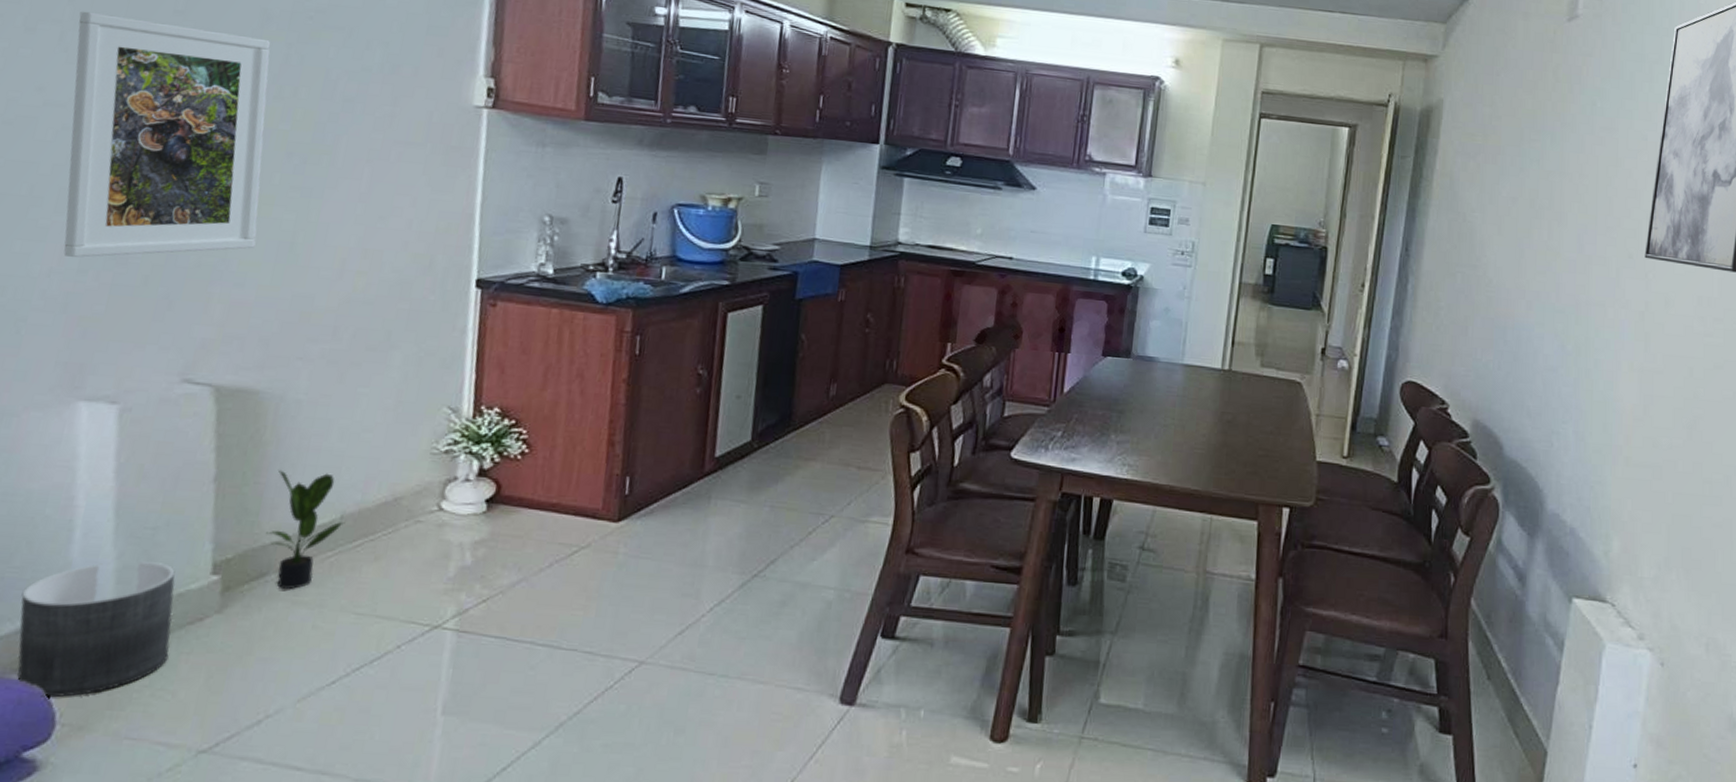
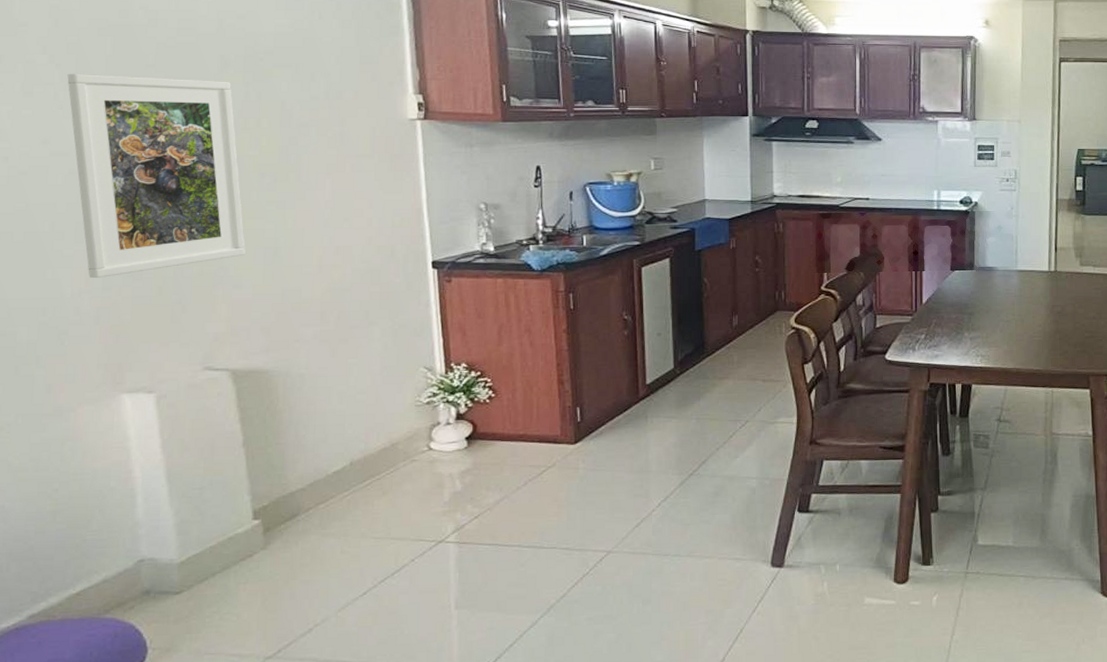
planter: present [17,561,175,698] -> none [102,515,229,629]
potted plant: present [266,469,346,590] -> none [292,430,355,526]

